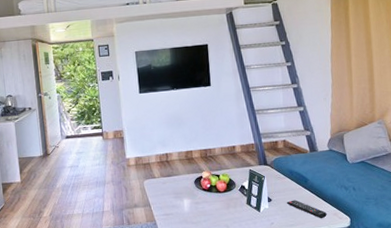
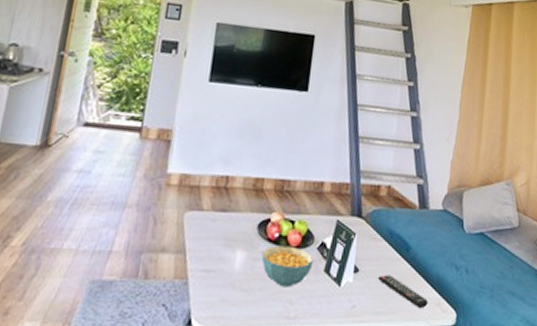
cereal bowl: none [201,191,238,218] -> present [261,245,314,287]

